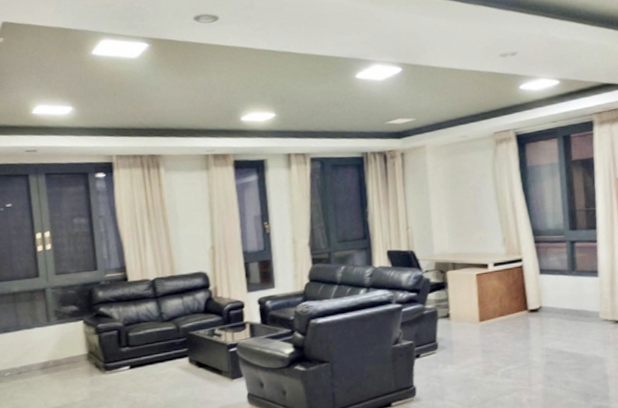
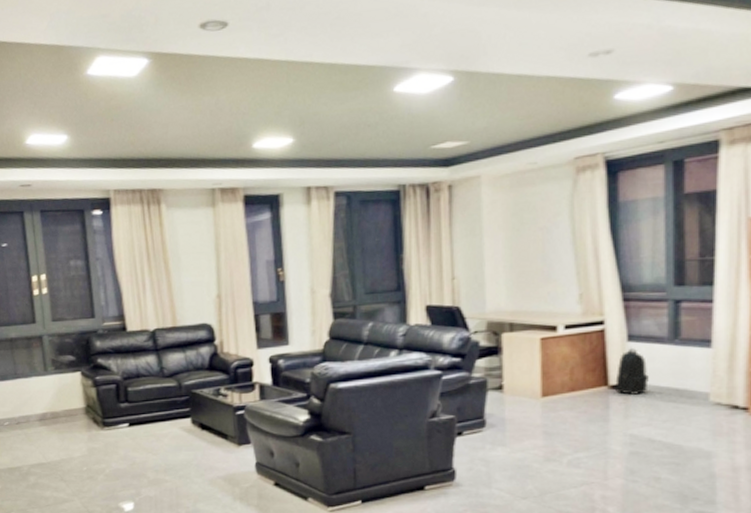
backpack: none [532,279,557,317] -> present [614,348,649,395]

